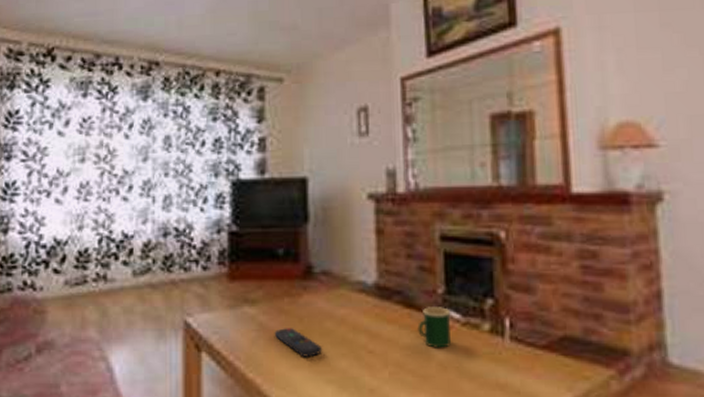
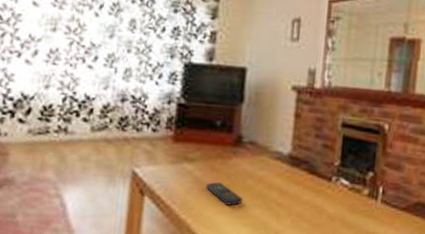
mug: present [417,307,451,348] -> none [316,174,342,205]

